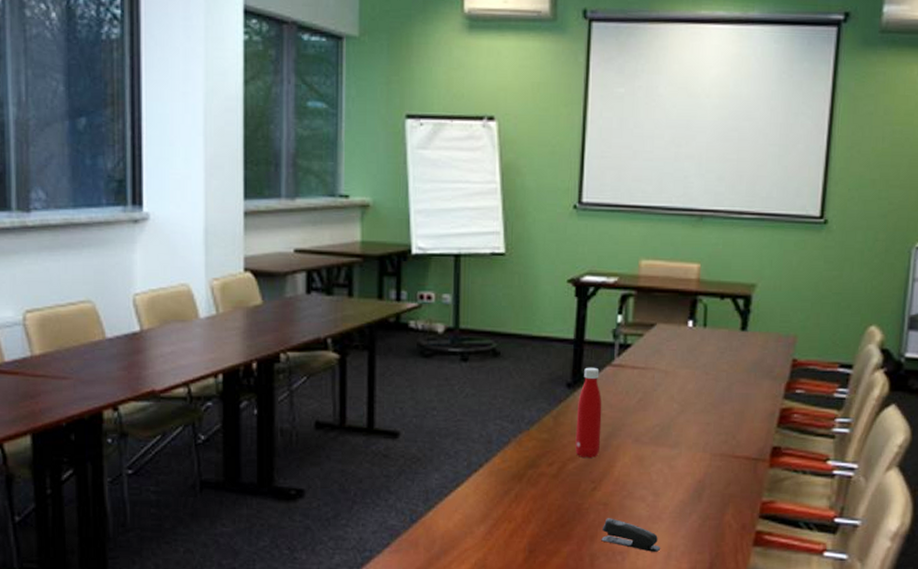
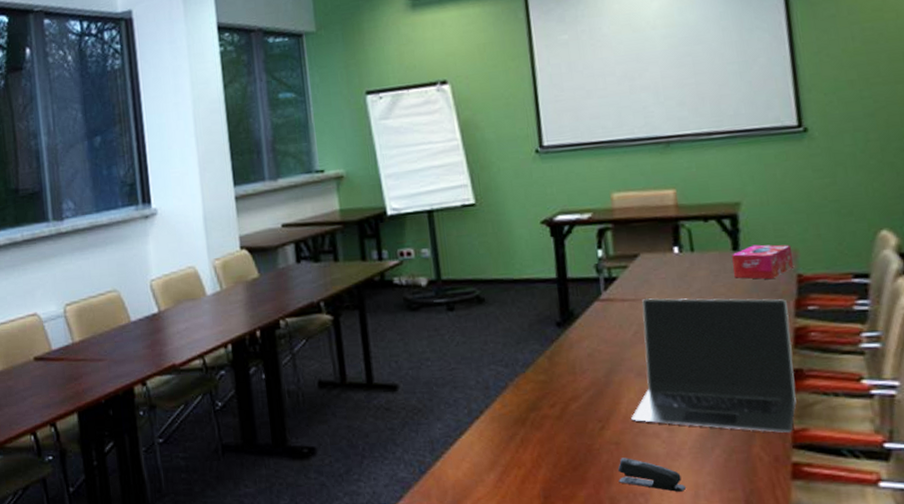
bottle: present [575,367,602,459] -> none [570,304,602,397]
laptop: none [622,367,779,505] -> present [631,297,797,434]
tissue box: none [737,327,793,362] -> present [732,244,793,280]

